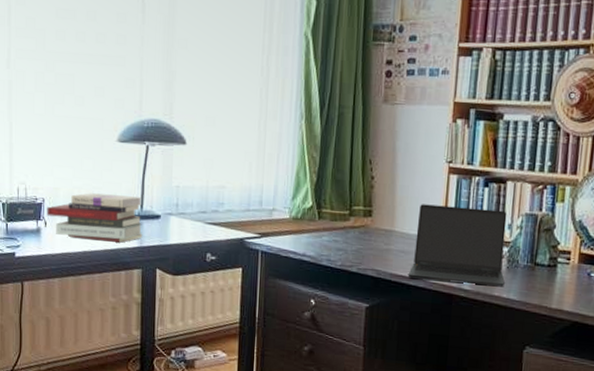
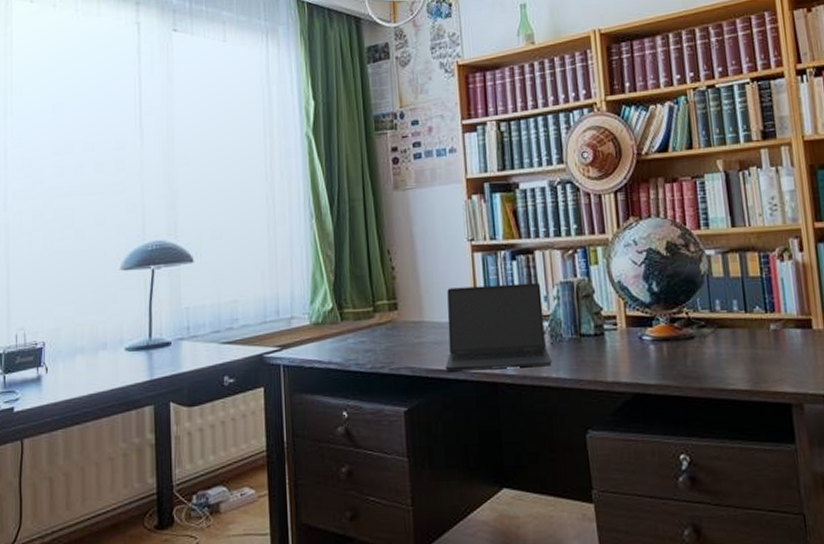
books: present [47,193,143,243] -> none [47,325,153,381]

